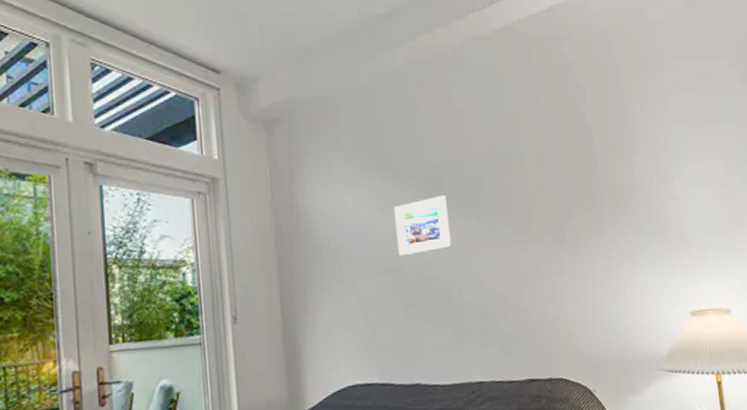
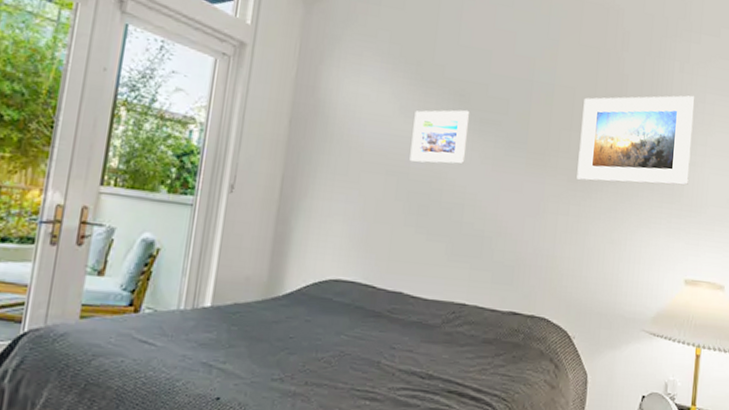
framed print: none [554,131,673,238] -> present [577,95,695,186]

